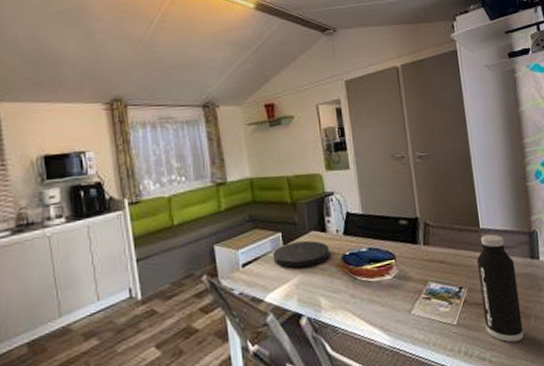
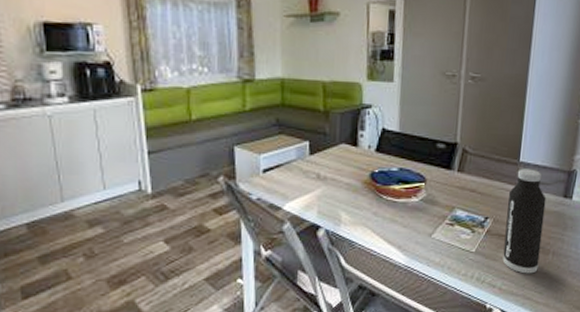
plate: present [272,241,330,269] -> none [297,153,358,180]

